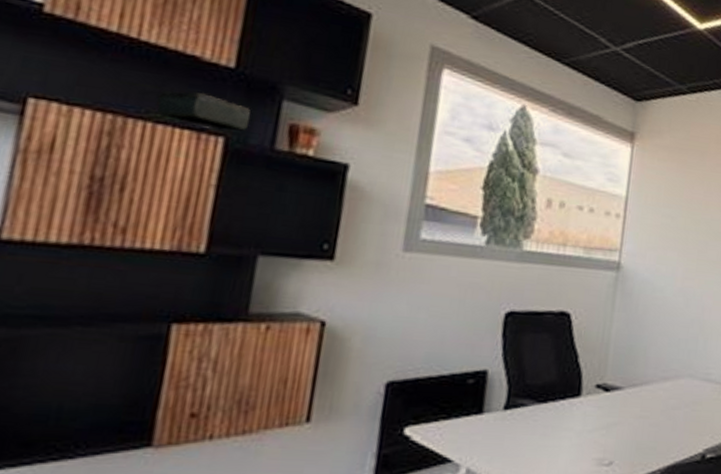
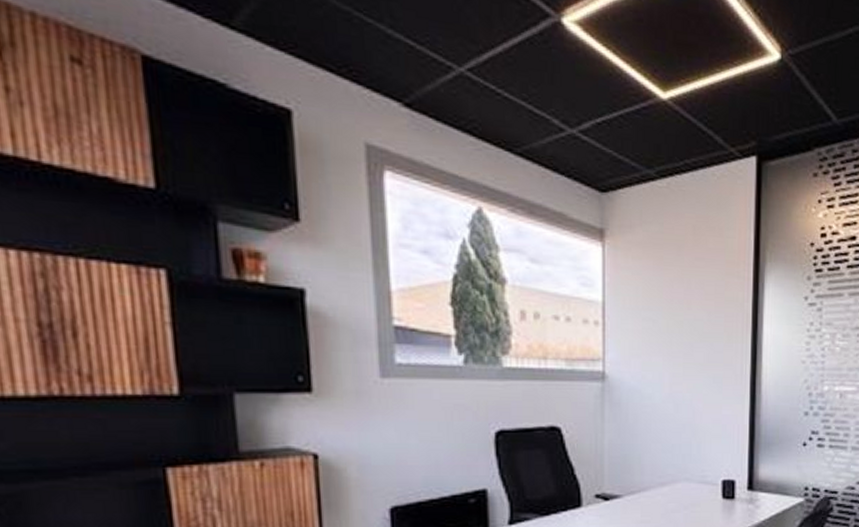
decorative box: present [157,91,251,131] -> none [82,220,188,261]

